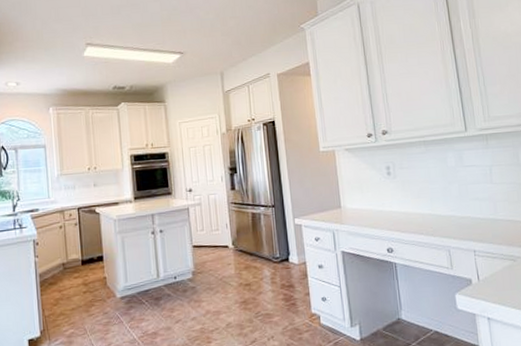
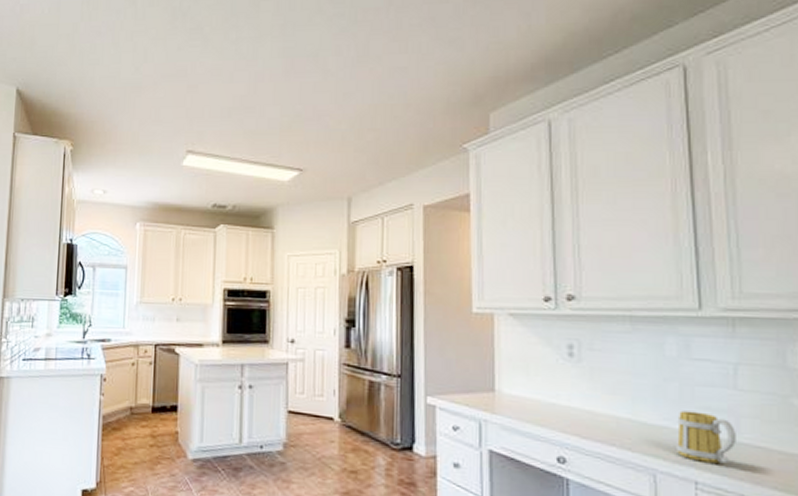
mug: none [459,202,495,237] -> present [677,410,736,464]

